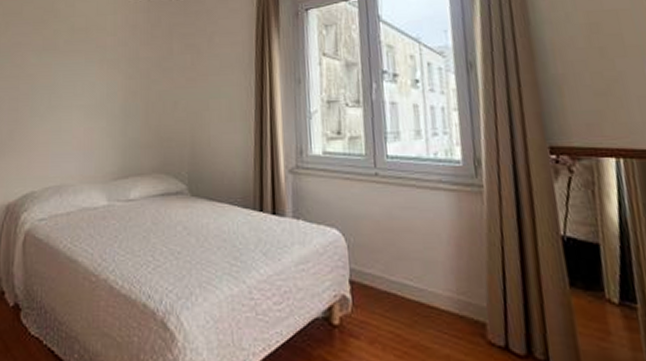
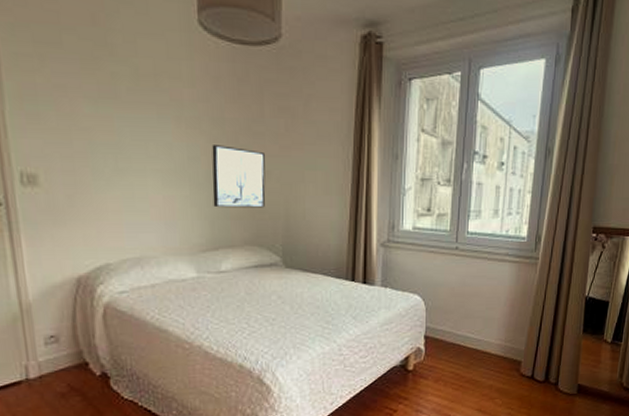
wall art: none [126,81,173,138] -> present [212,145,266,208]

